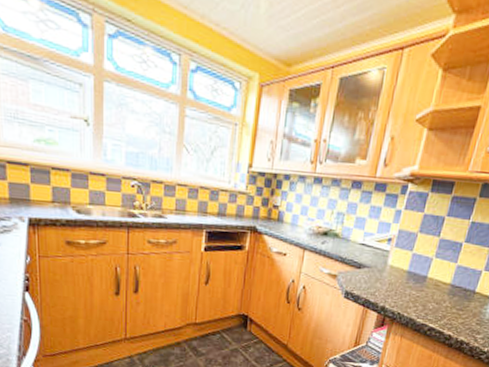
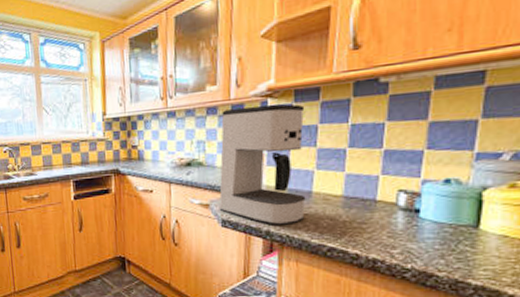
coffee maker: none [345,186,438,304] -> present [219,104,306,225]

